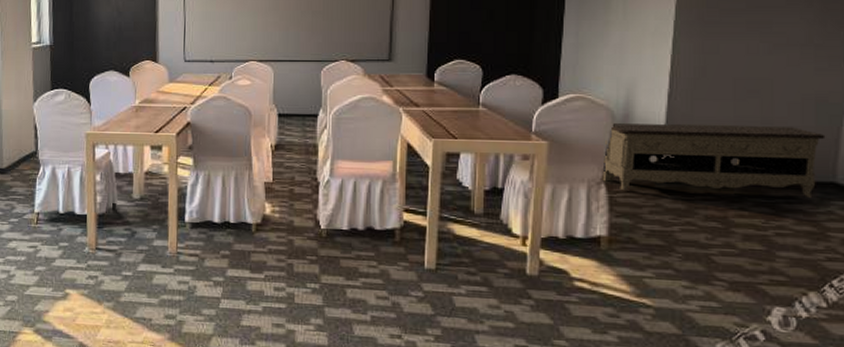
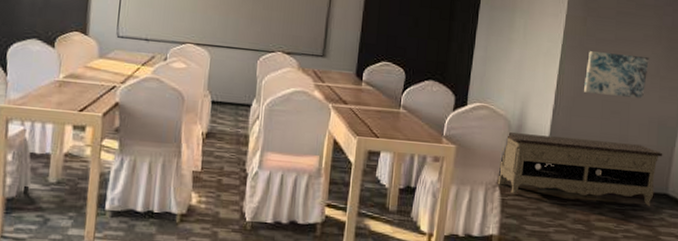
wall art: none [707,24,797,73] -> present [583,51,649,98]

